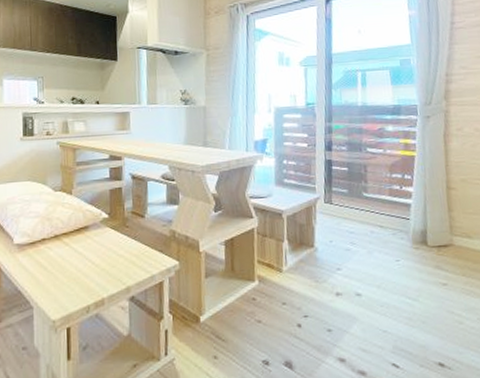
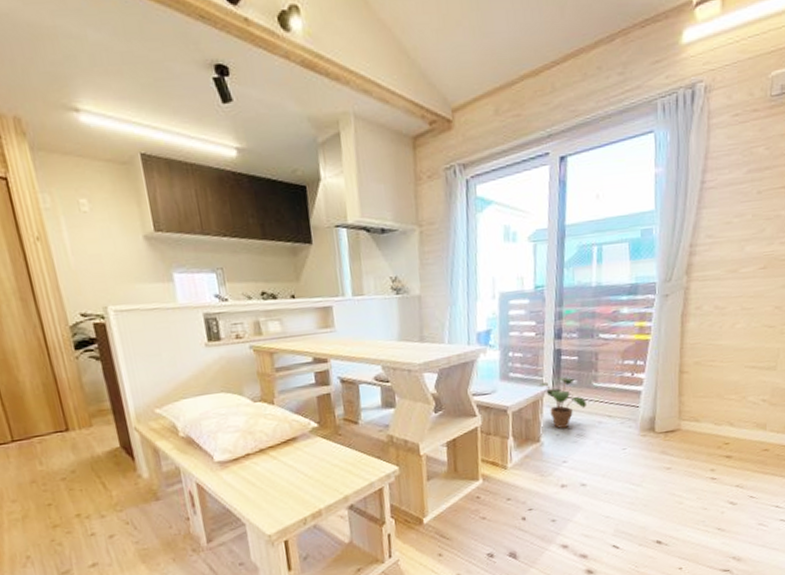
potted plant: none [311,186,358,236] -> present [538,377,586,429]

